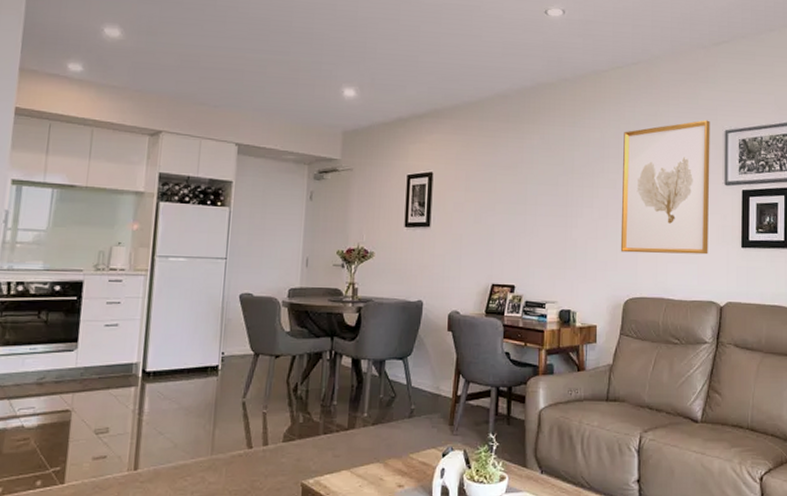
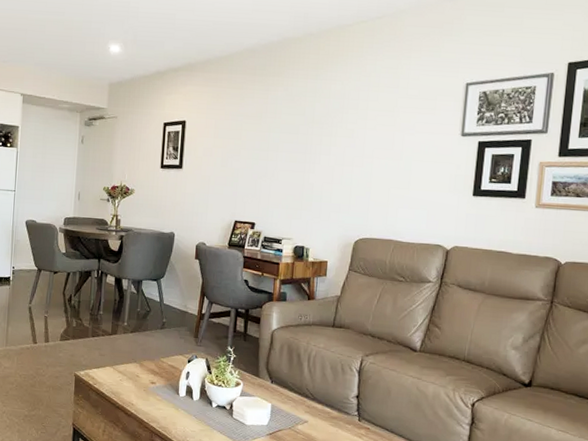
wall art: present [620,120,710,255] -> none [354,72,452,202]

